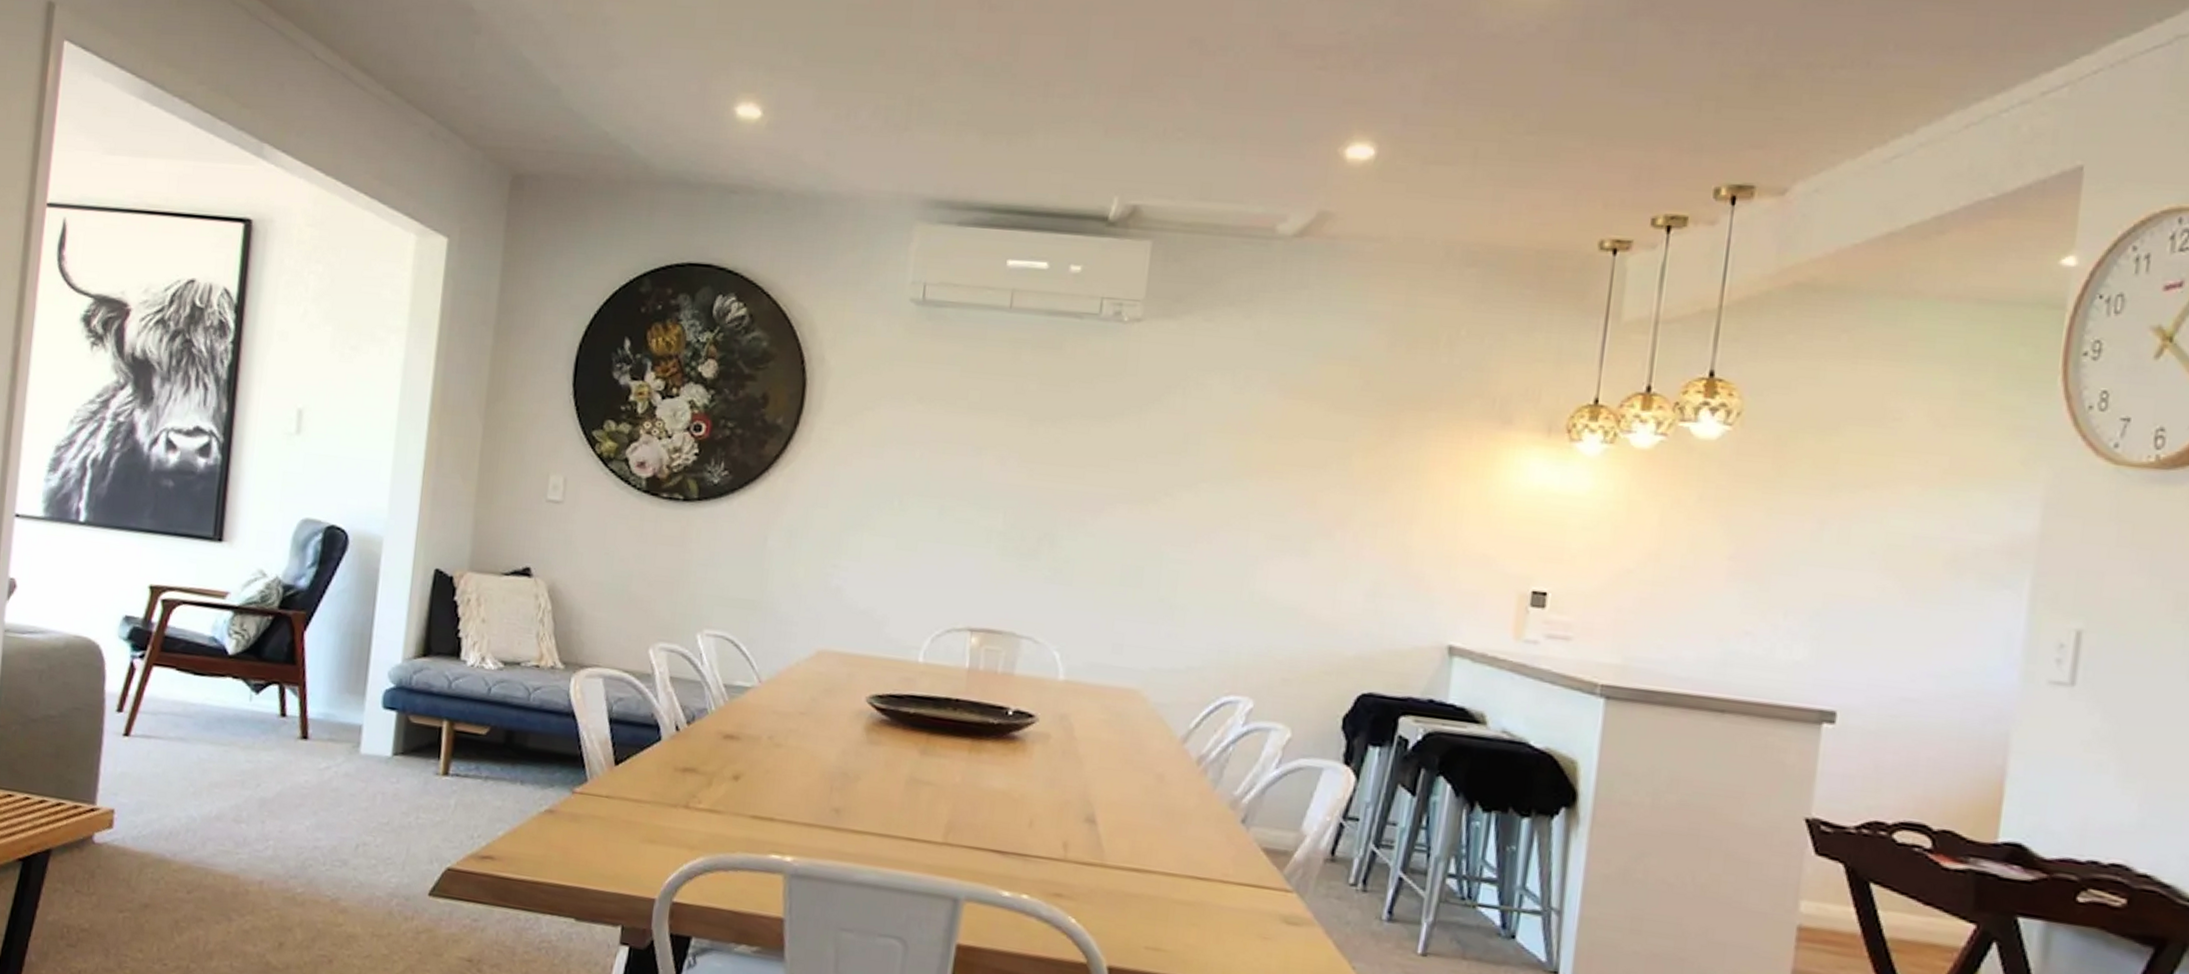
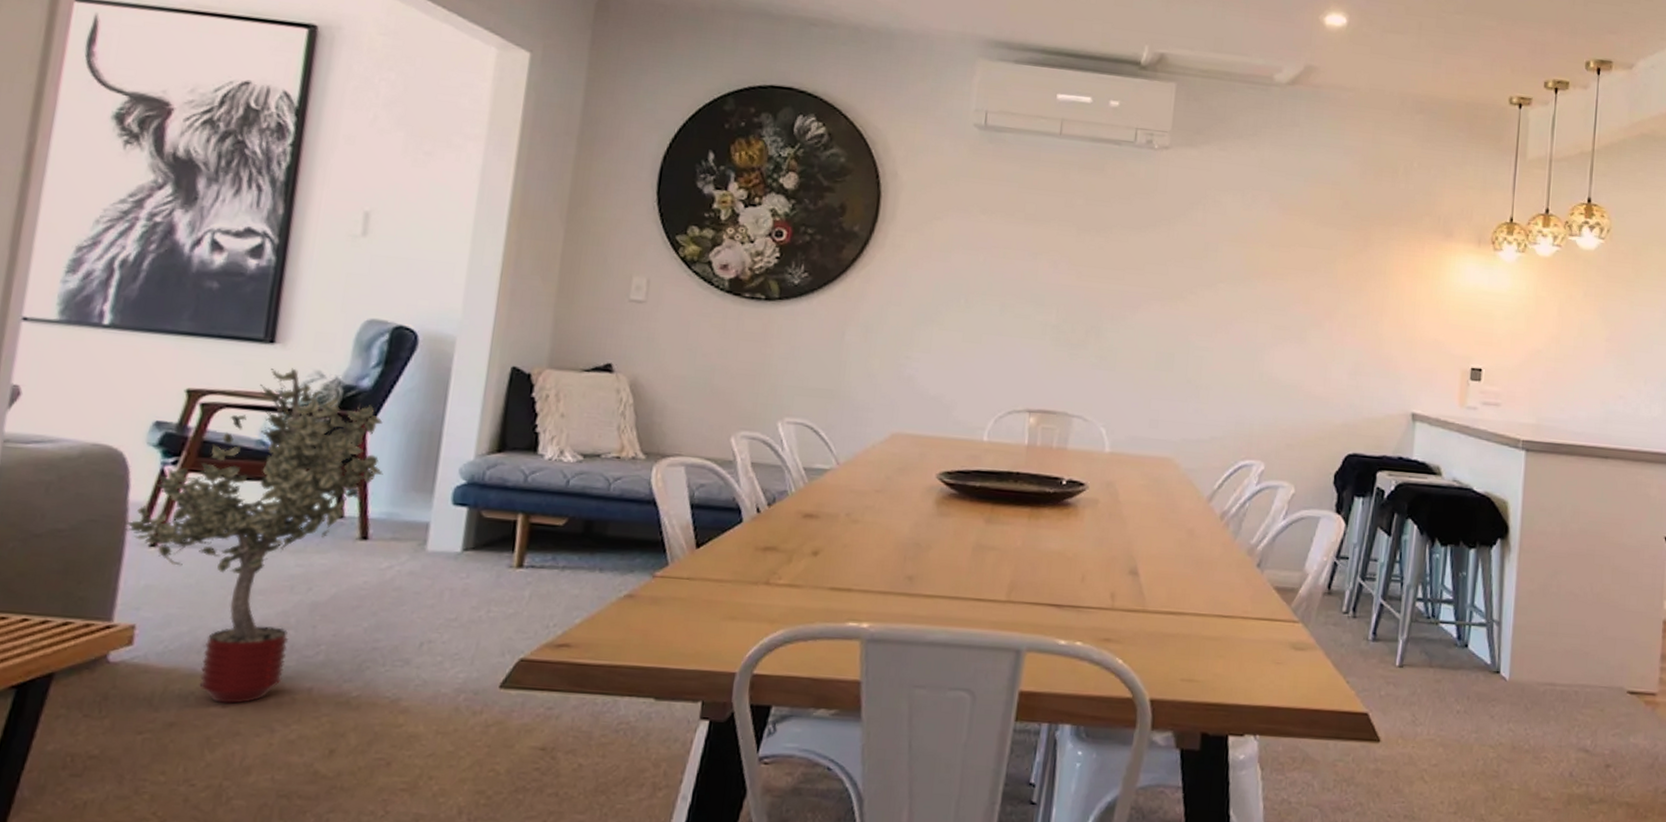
potted tree: none [101,566,320,892] -> present [122,368,383,705]

